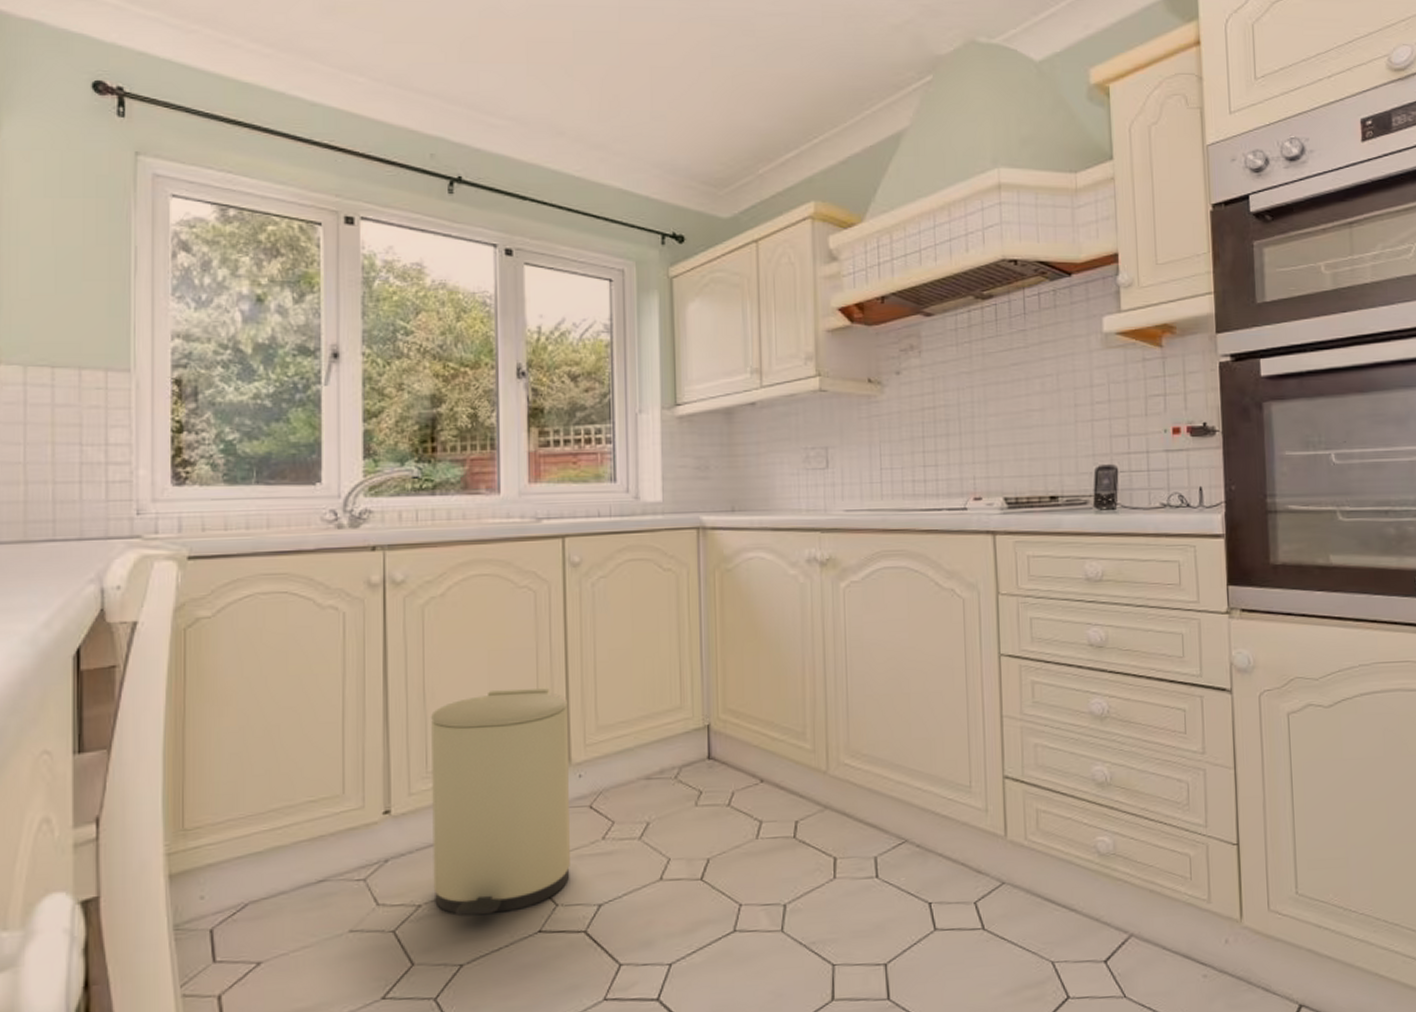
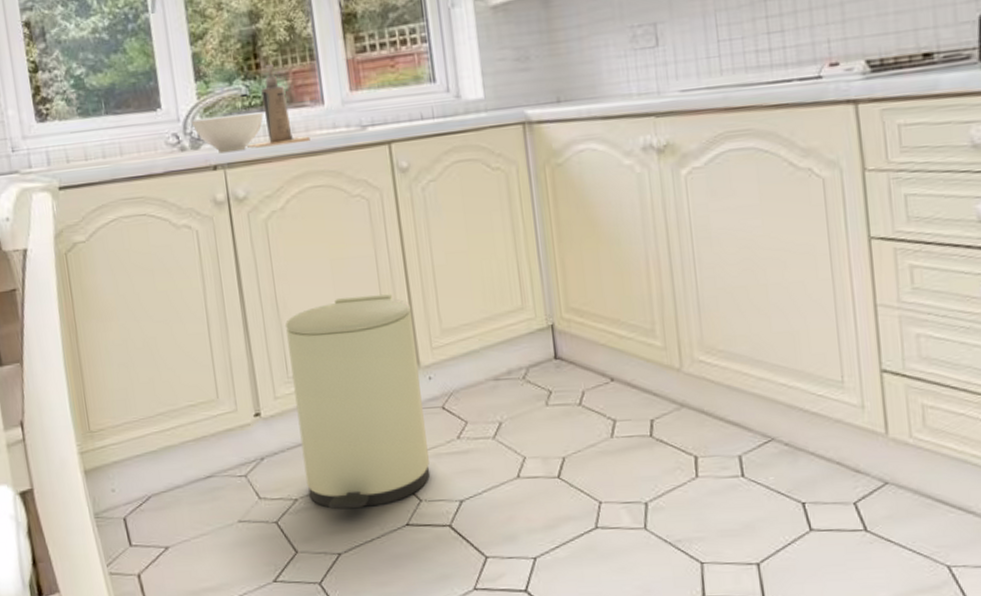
bowl: none [353,496,433,534] -> present [191,112,263,154]
soap dispenser: none [411,448,481,532] -> present [246,63,310,149]

